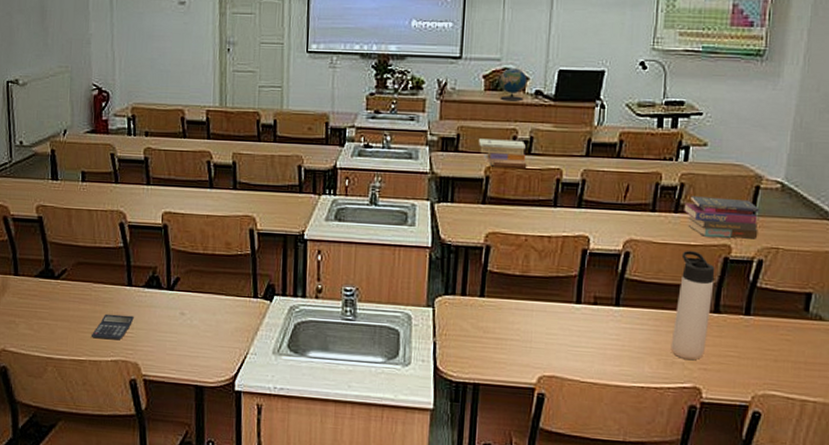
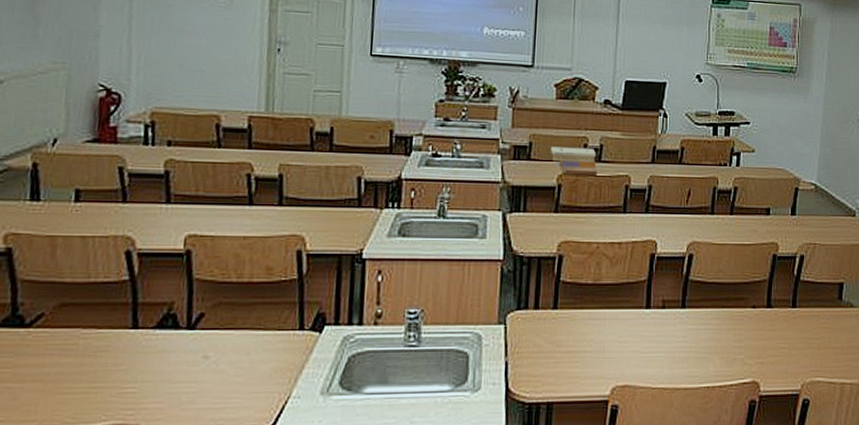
calculator: present [90,313,134,340] -> none [73,365,139,400]
globe: present [499,68,528,102] -> none [570,78,597,110]
thermos bottle: present [670,251,715,361] -> none [731,250,766,356]
books: present [684,196,760,239] -> none [738,198,799,236]

